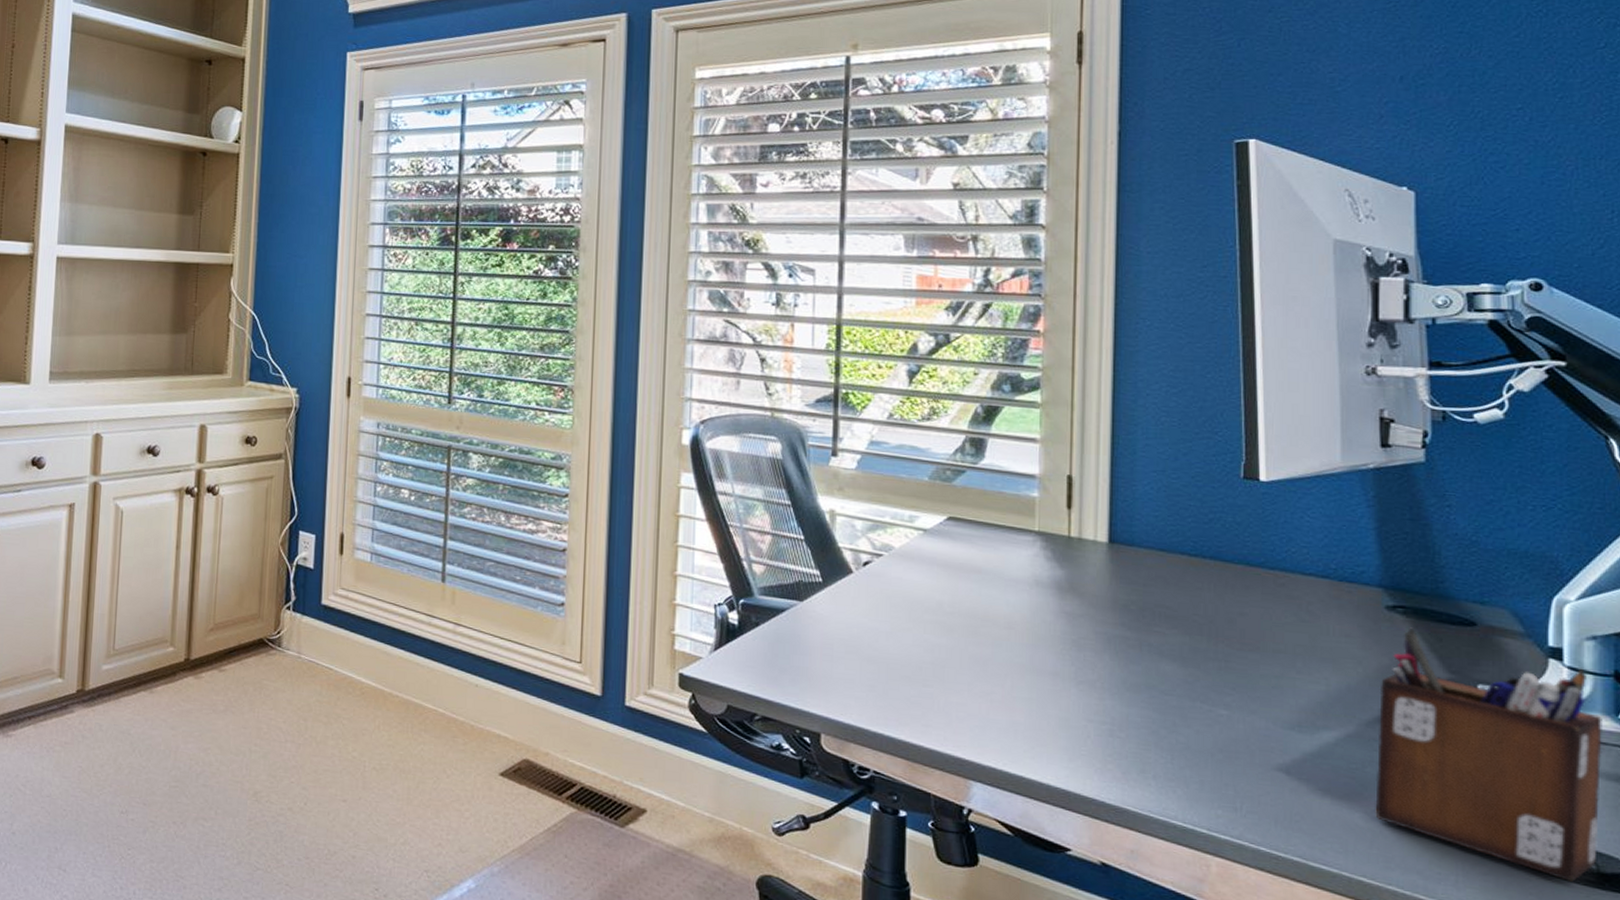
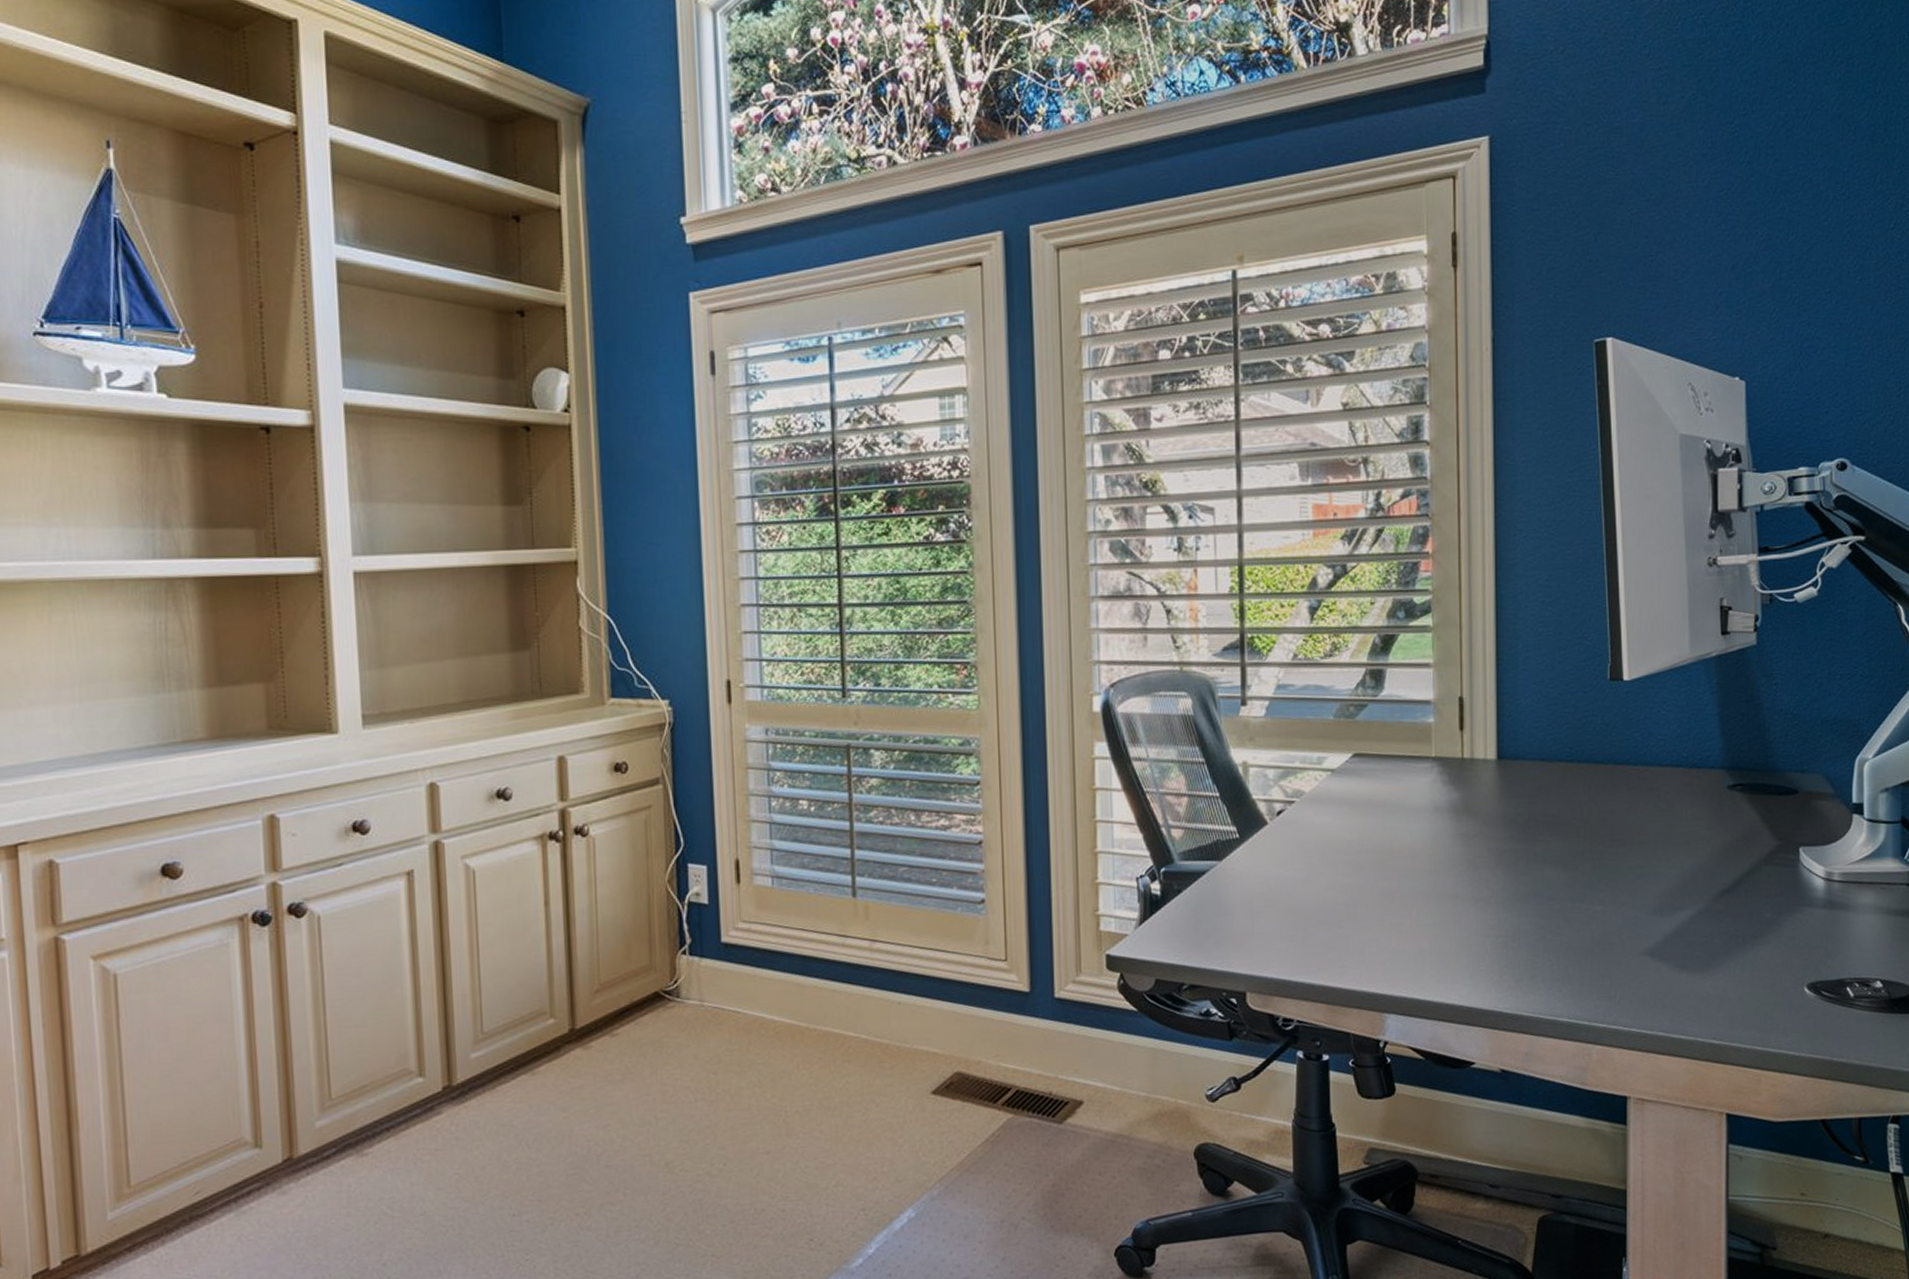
desk organizer: present [1375,627,1602,882] -> none [1722,803,1893,1011]

